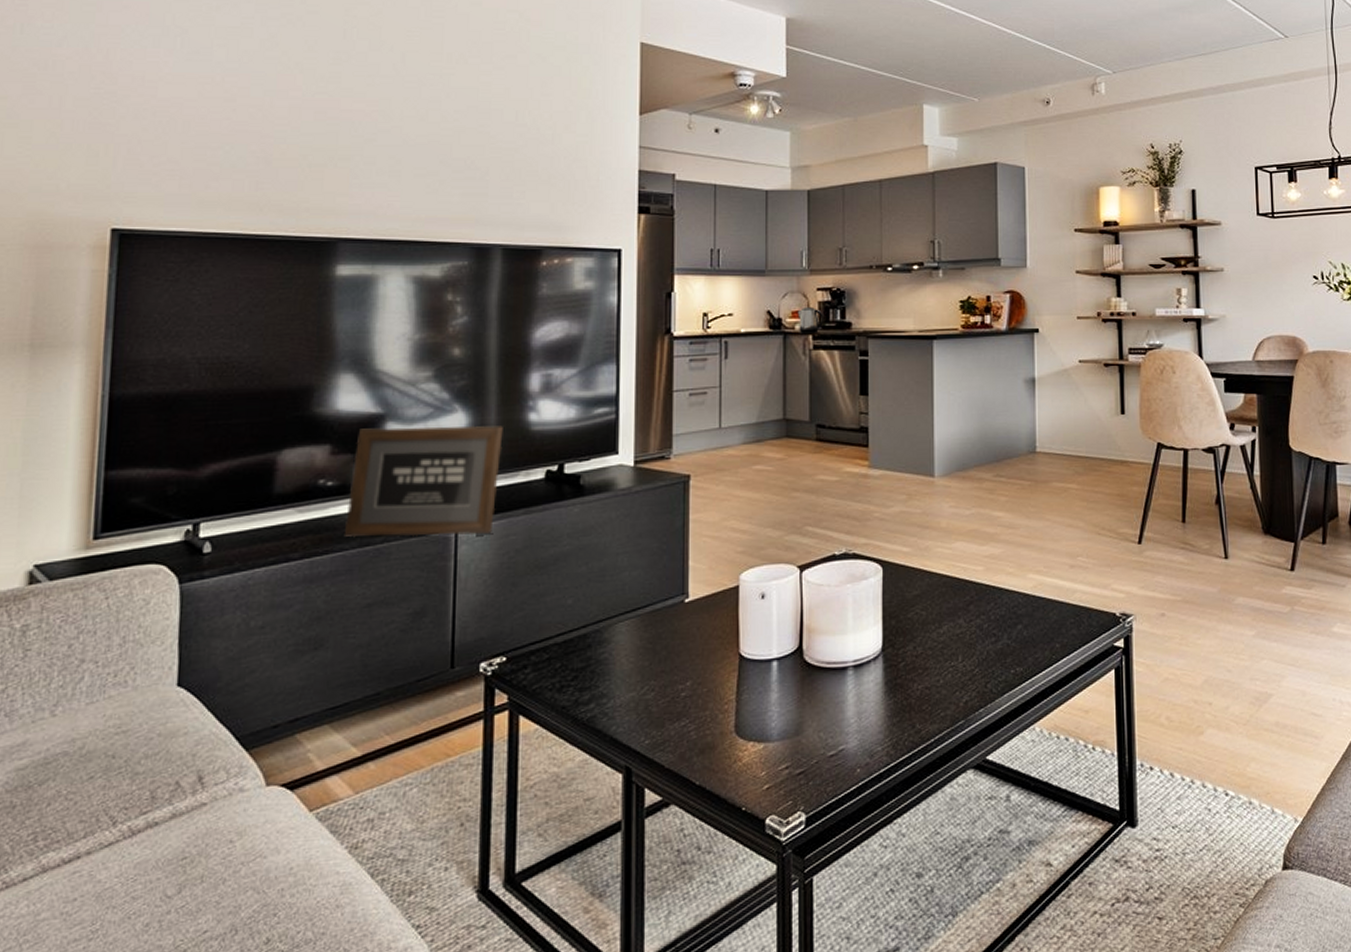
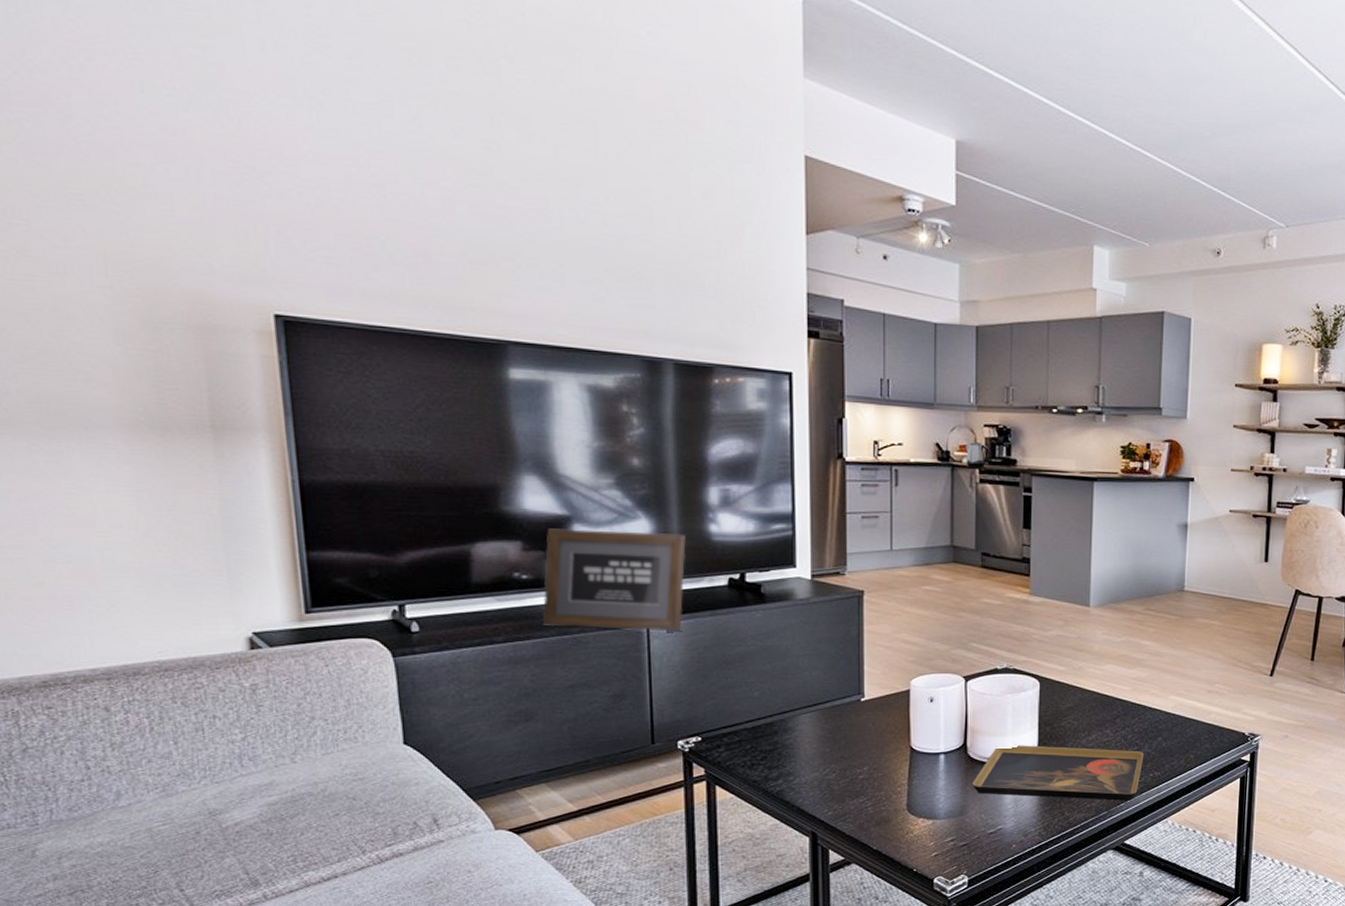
decorative tray: none [808,642,1004,707] -> present [971,745,1145,801]

